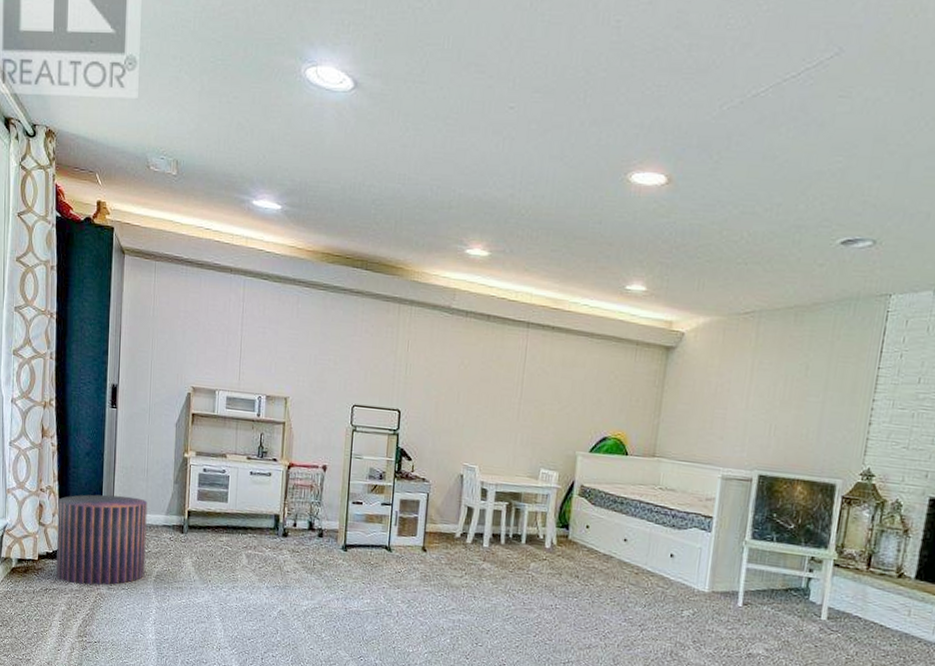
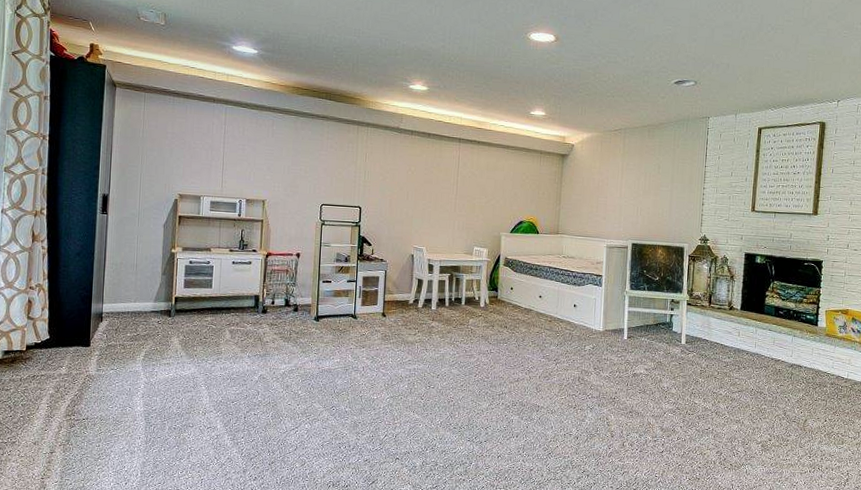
pouf: present [56,494,148,586] -> none [44,288,137,369]

